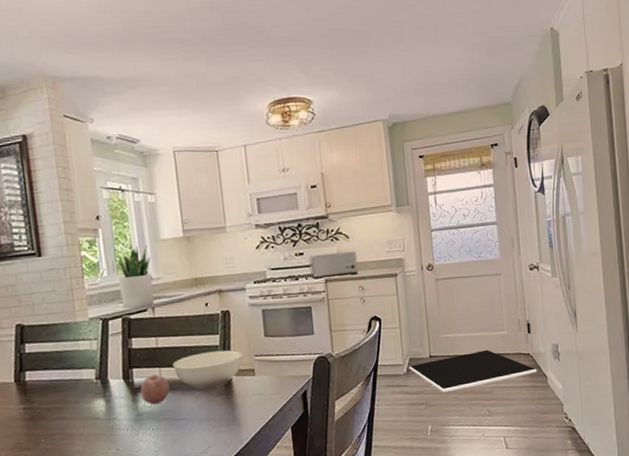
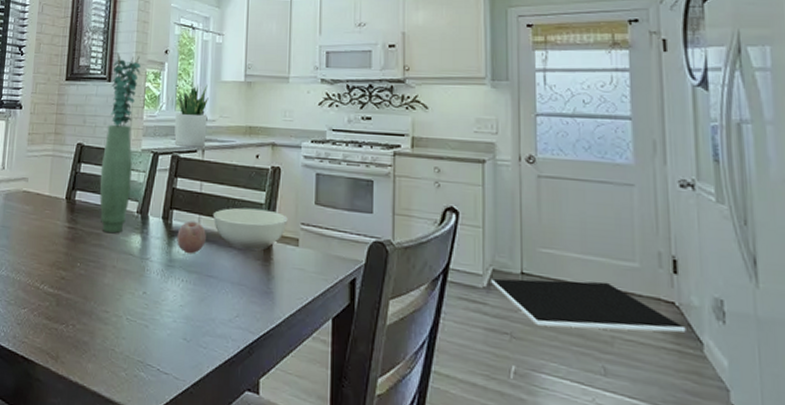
vase: none [40,225,86,405] -> present [99,52,141,234]
toaster: present [309,251,358,280] -> none [377,122,435,153]

